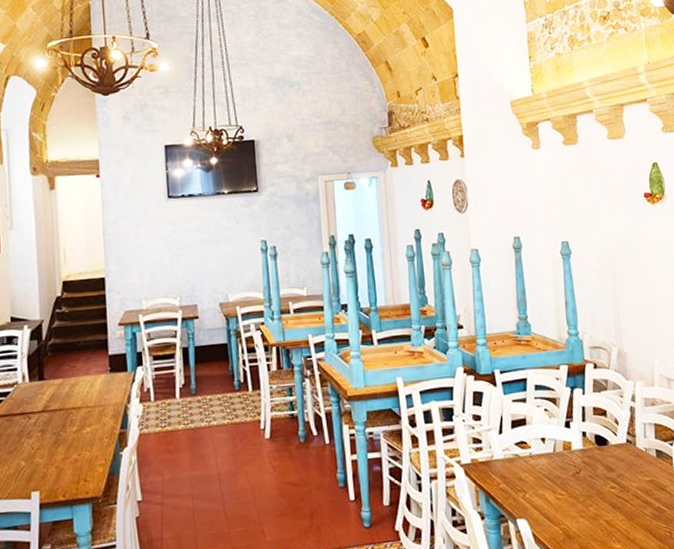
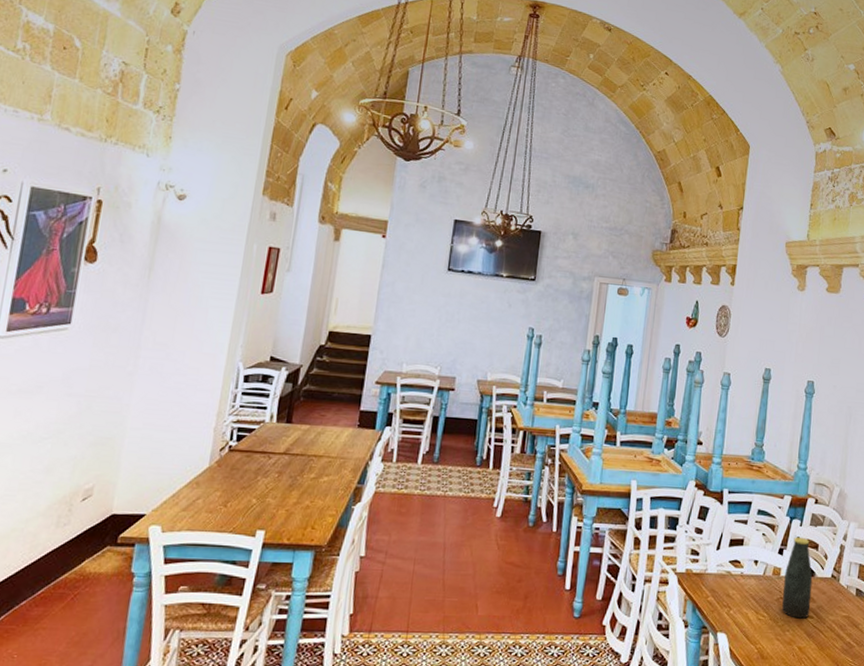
bottle: none [576,406,611,492] -> present [782,536,813,619]

